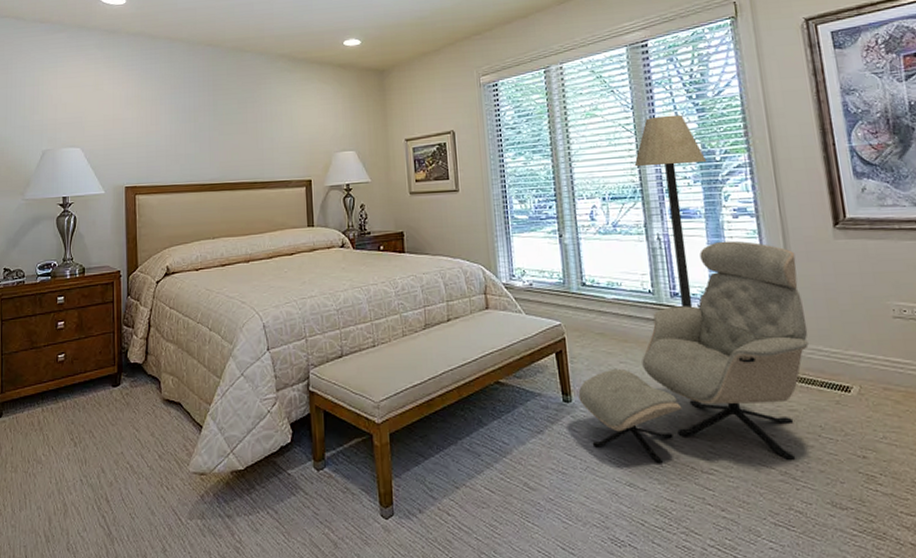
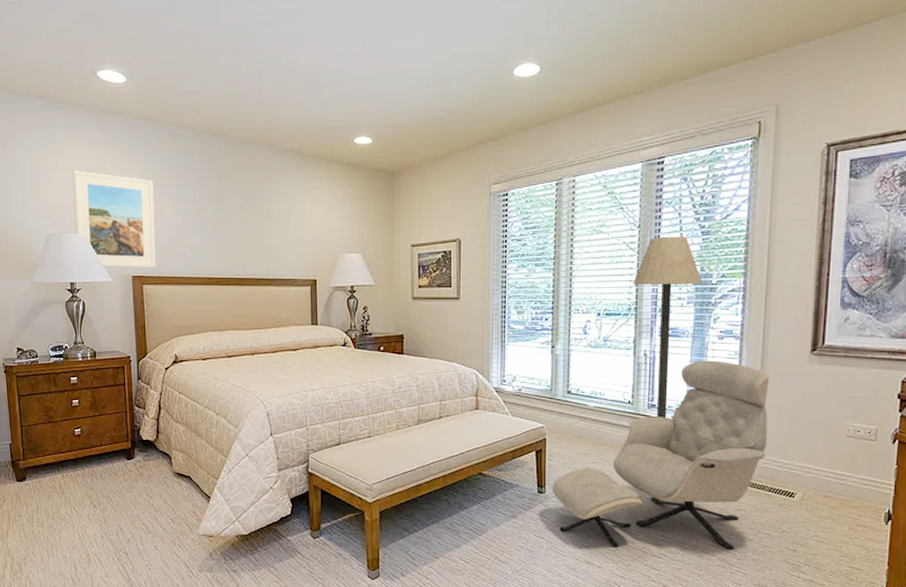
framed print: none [71,86,150,180] -> present [73,170,156,268]

